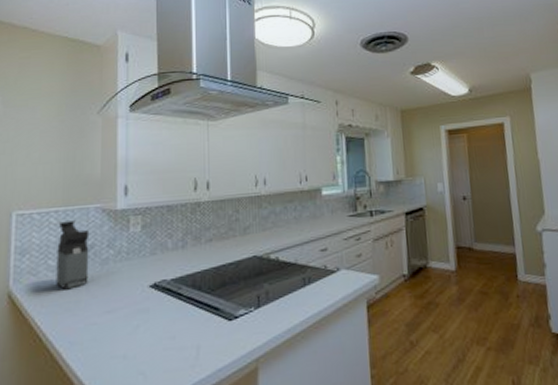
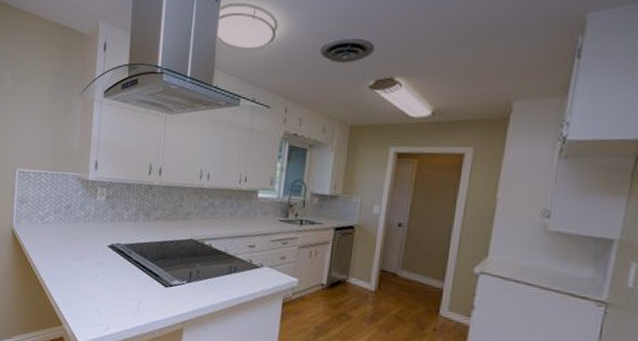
coffee maker: present [56,220,90,289] -> none [43,182,68,235]

